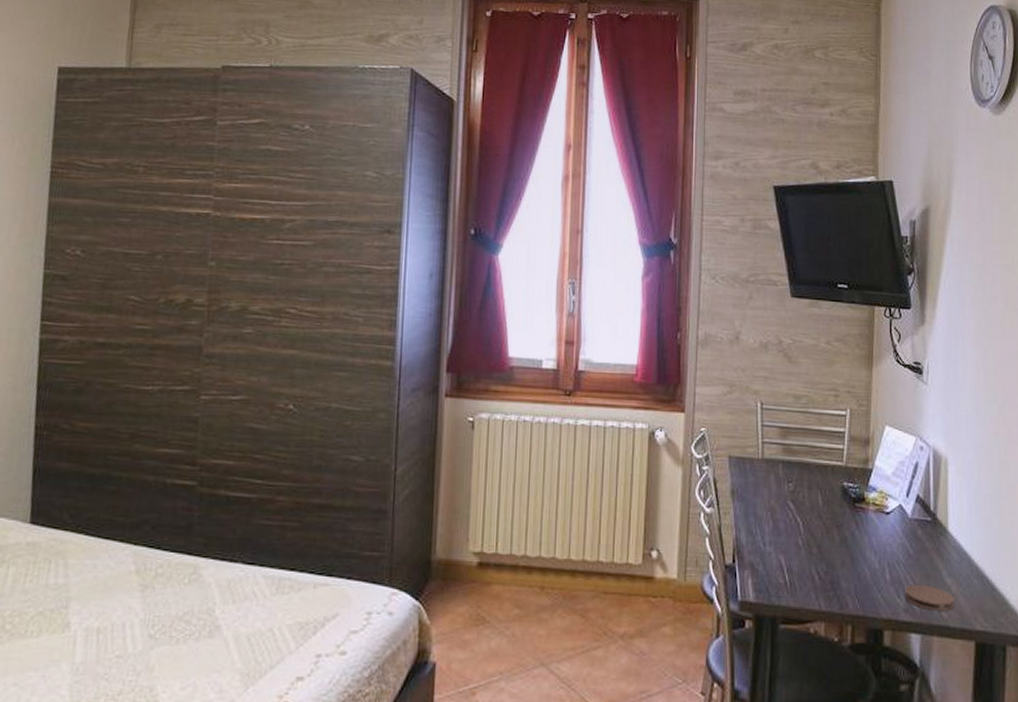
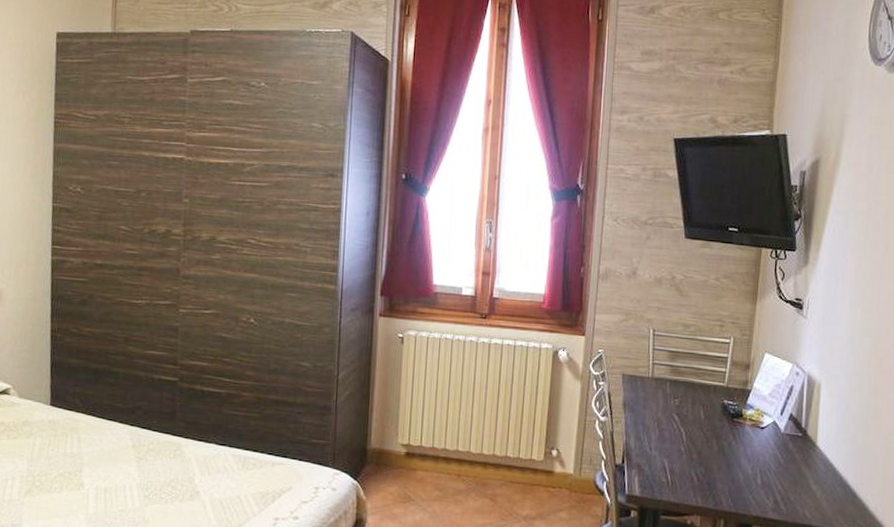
coaster: present [904,584,954,611] -> none [773,489,818,513]

